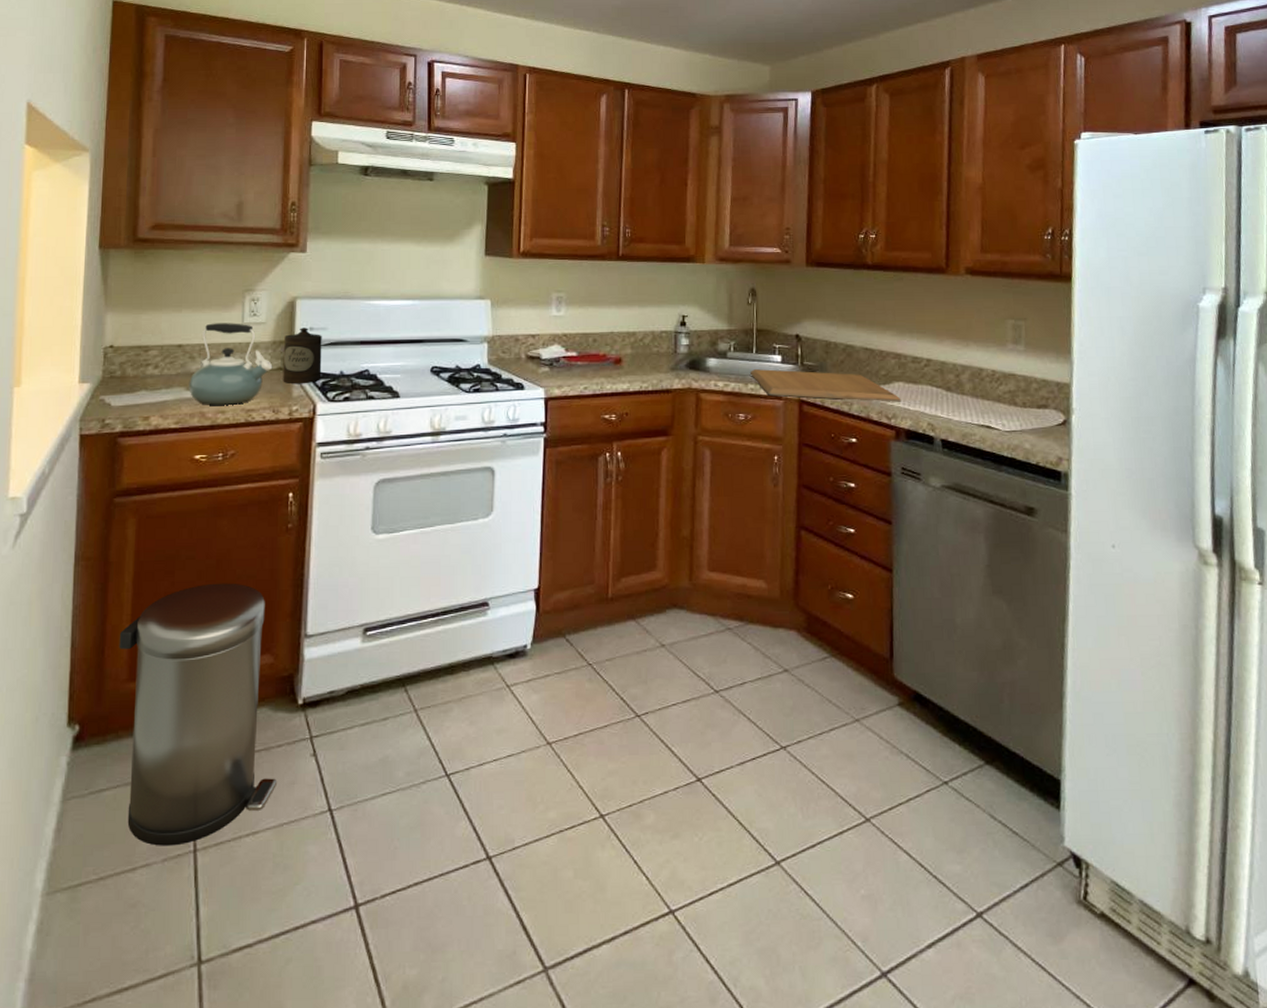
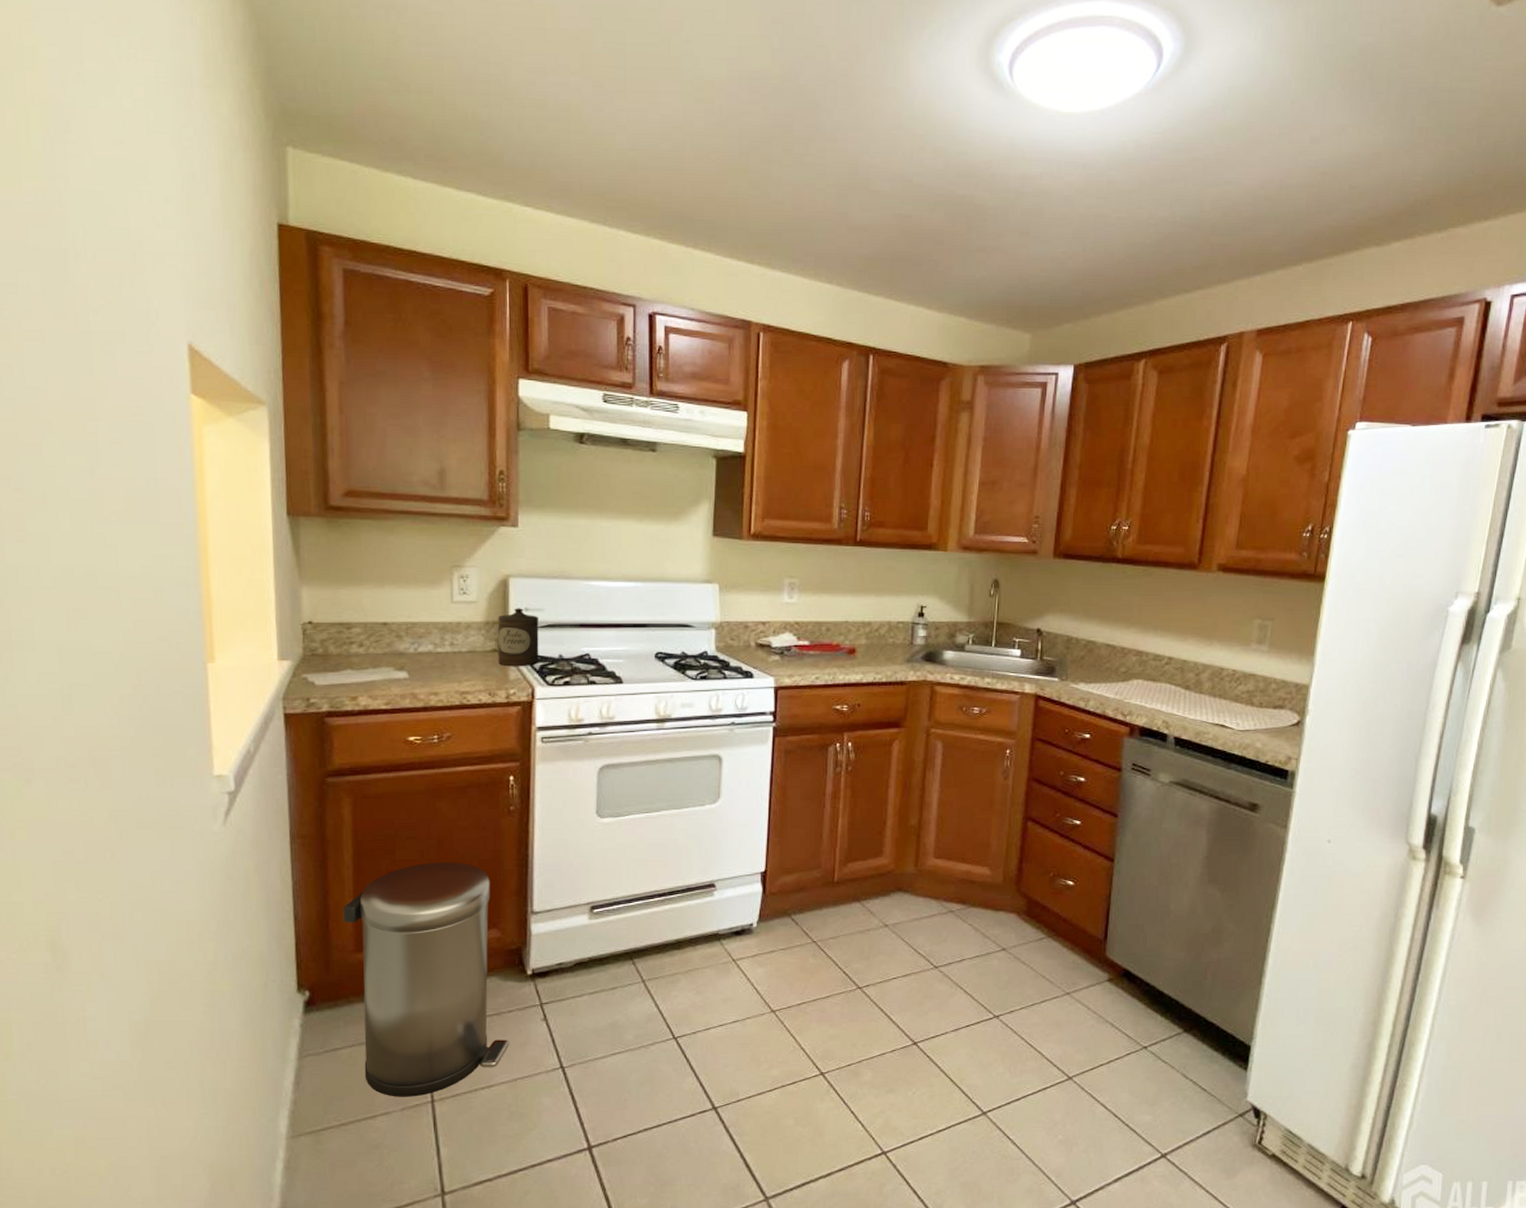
kettle: present [189,323,273,405] -> none [397,601,487,686]
chopping board: present [750,369,901,402] -> none [988,663,1139,699]

